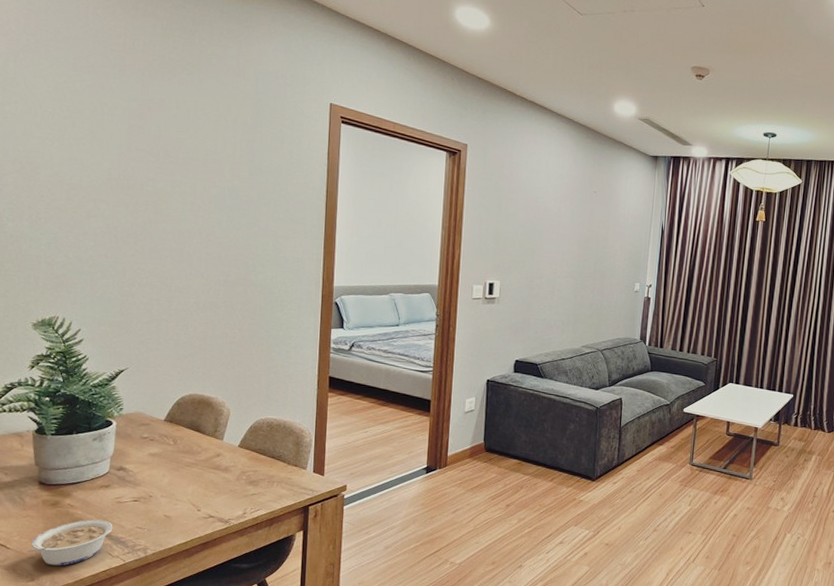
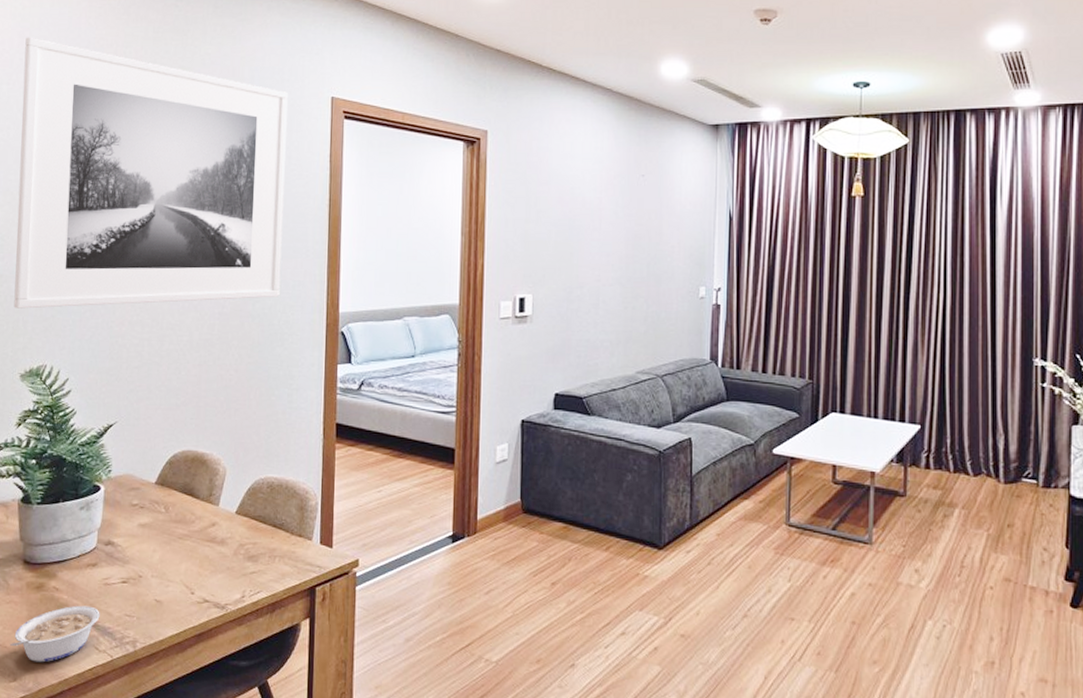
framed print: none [25,19,291,271] -> present [14,37,289,309]

